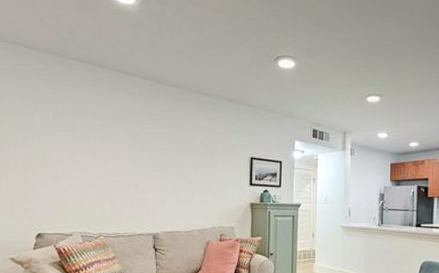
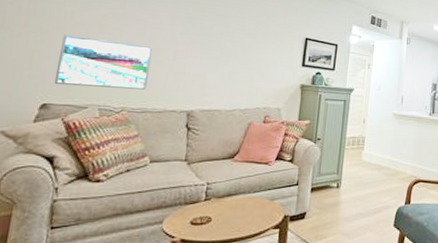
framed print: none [43,173,118,217] -> present [53,35,153,90]

